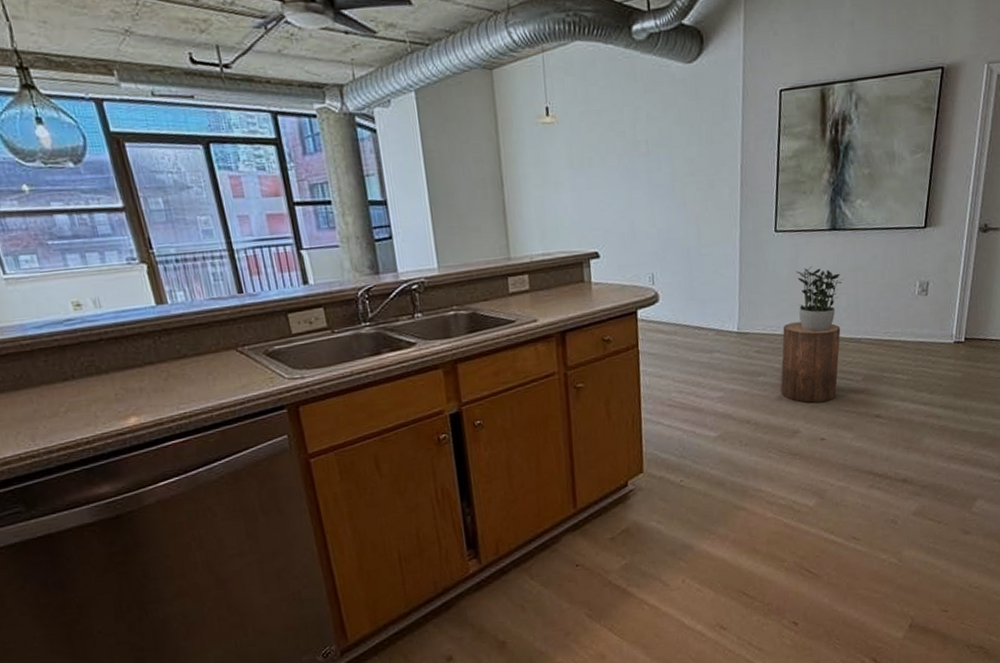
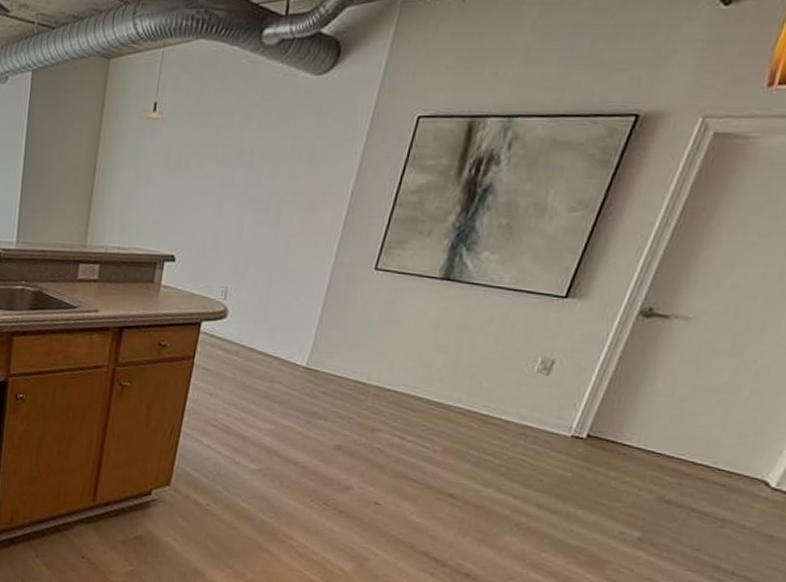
stool: present [780,322,841,403] -> none [340,370,429,465]
potted plant: present [795,267,843,332] -> none [381,315,445,389]

